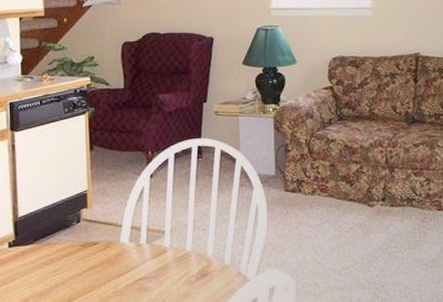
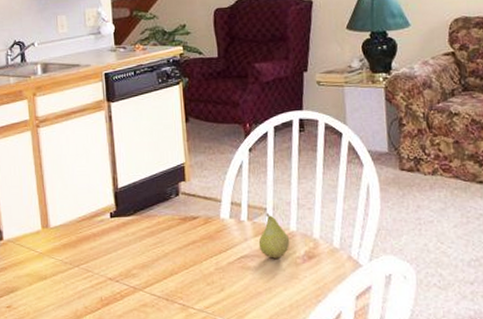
fruit: none [156,235,186,279] -> present [258,212,290,258]

